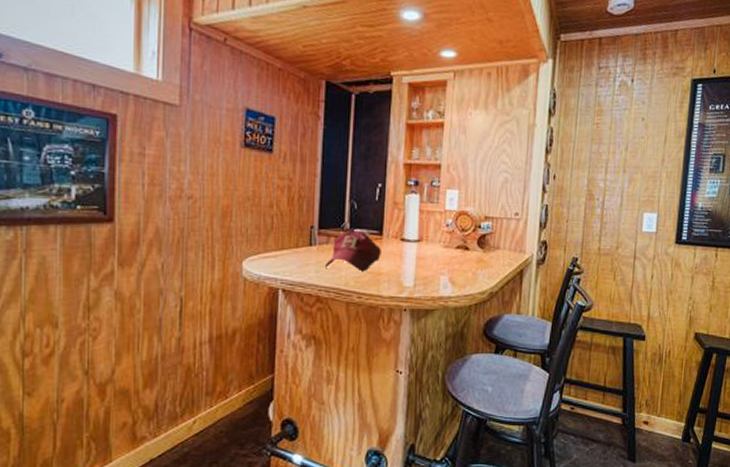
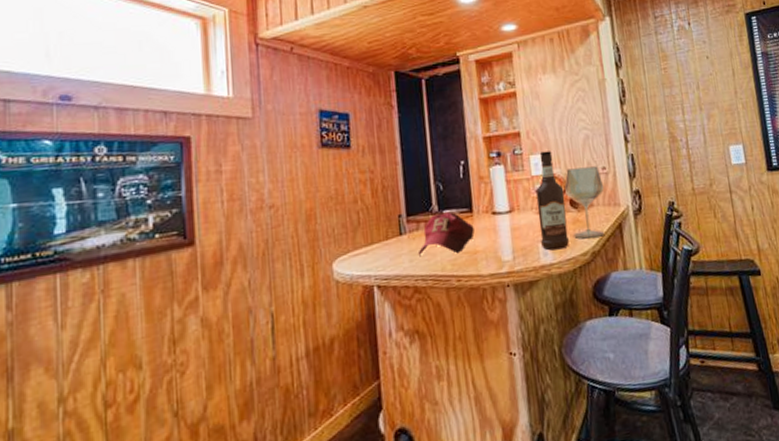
root beer: none [443,187,474,285] -> present [535,151,569,250]
wine glass: none [475,209,514,279] -> present [565,166,605,239]

